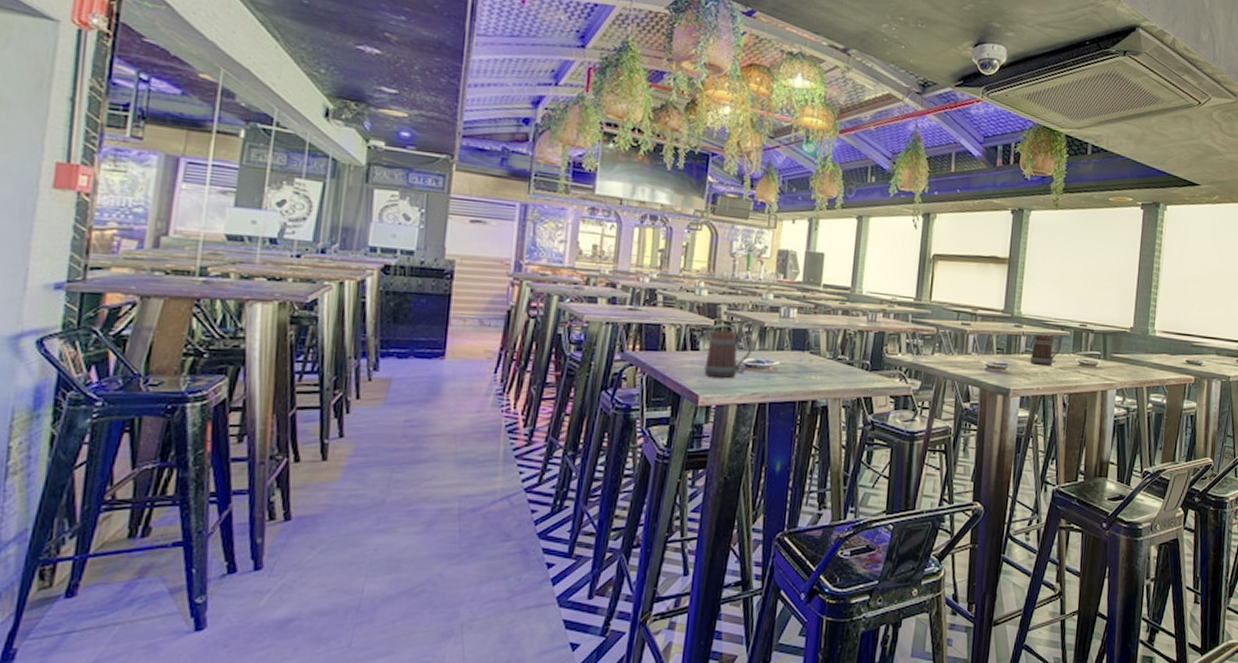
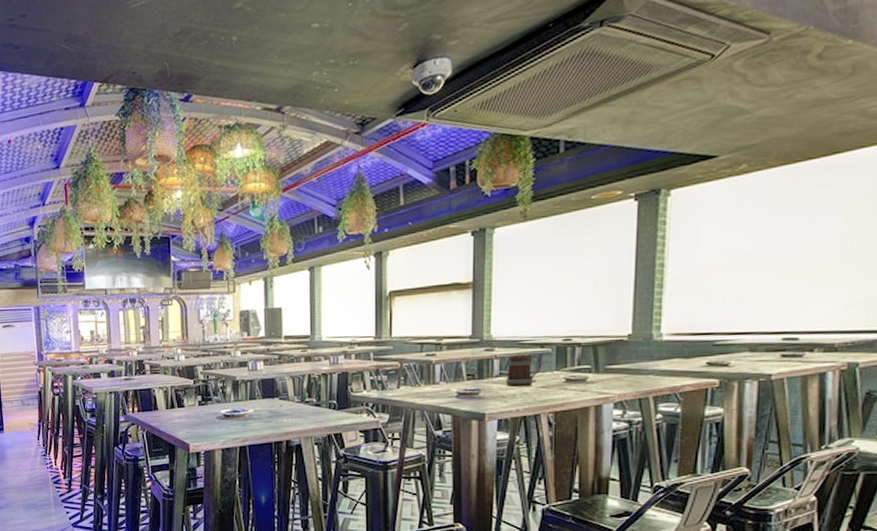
beer mug: present [704,330,754,378] -> none [191,387,229,428]

